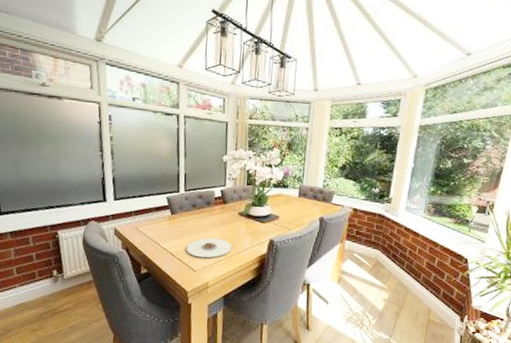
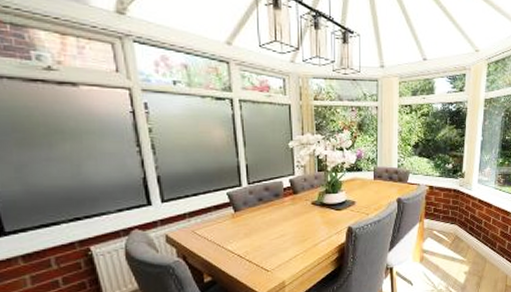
plate: present [186,238,232,258] -> none [255,232,308,256]

